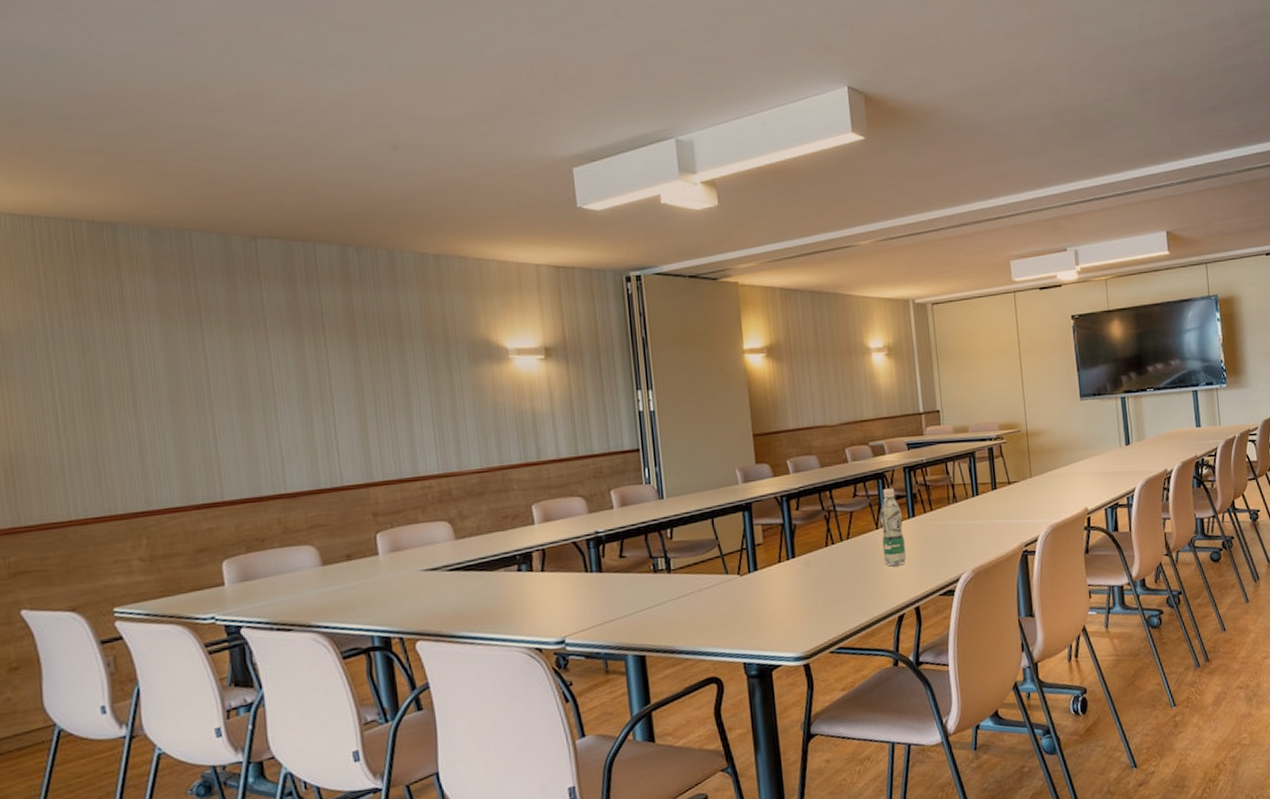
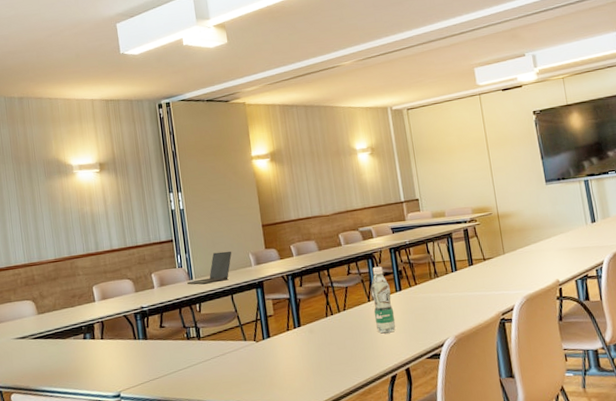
laptop: none [656,464,715,506] -> present [187,251,232,285]

